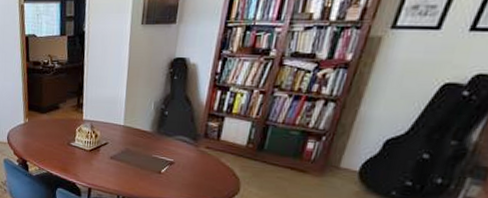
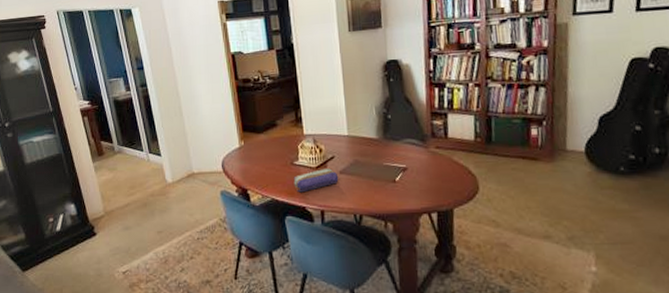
pencil case: none [67,152,109,171] -> present [293,168,339,193]

